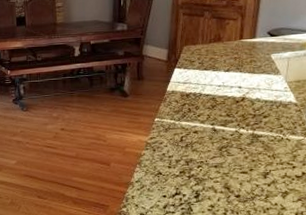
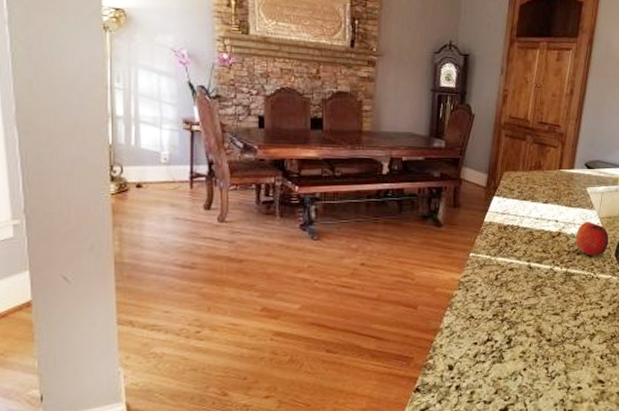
fruit: none [261,86,299,118] -> present [575,222,609,255]

